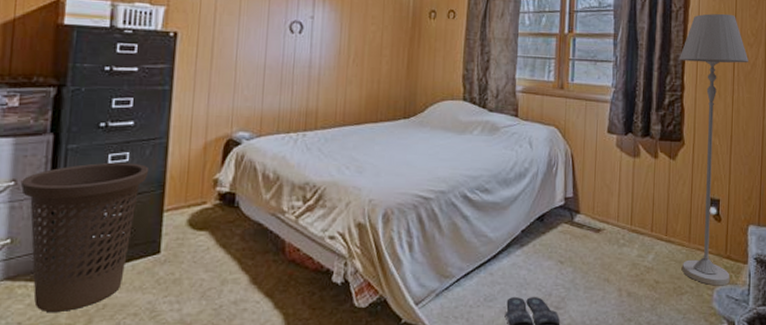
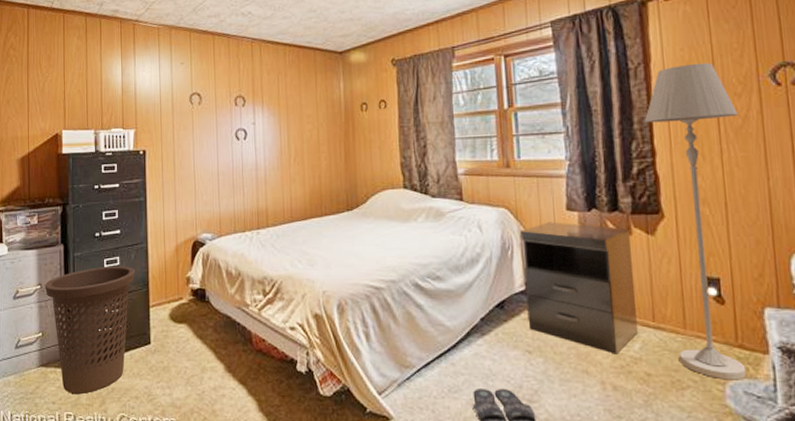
nightstand: none [563,142,657,264] -> present [520,222,639,354]

